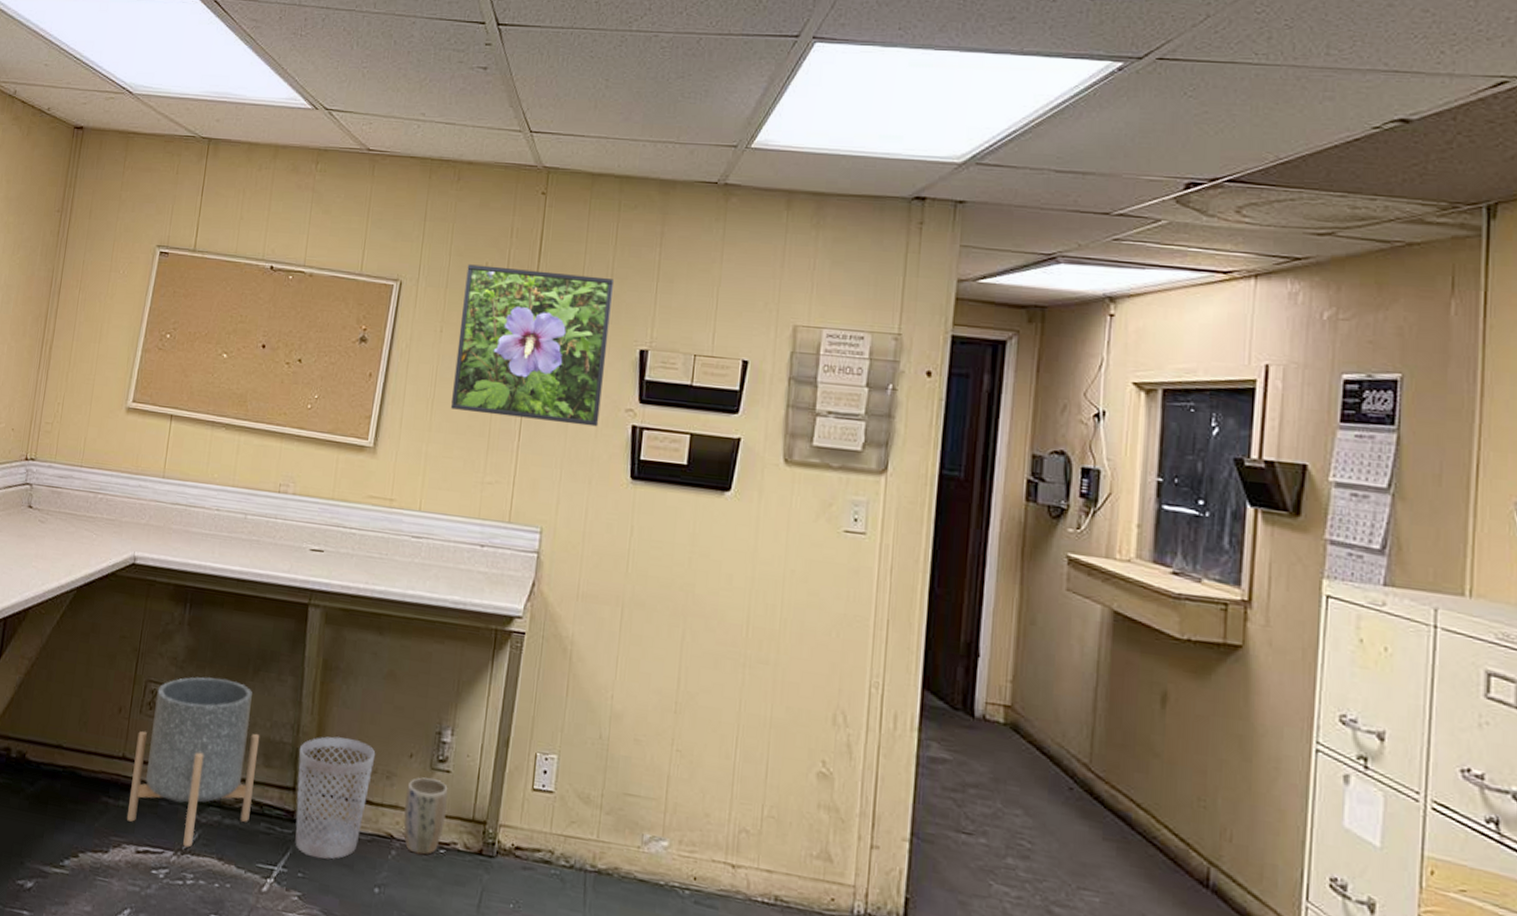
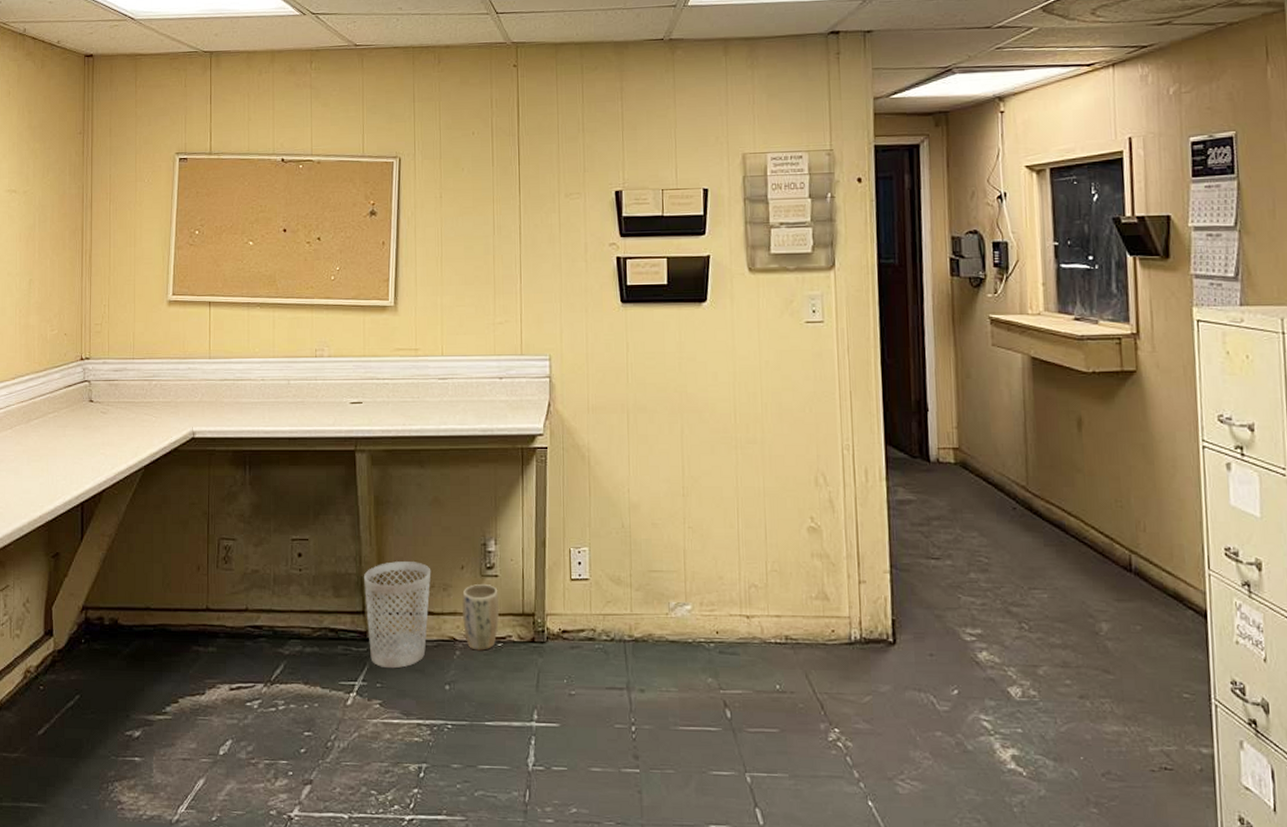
planter: present [127,677,260,848] -> none [218,526,328,678]
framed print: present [451,264,613,427] -> none [456,132,588,264]

